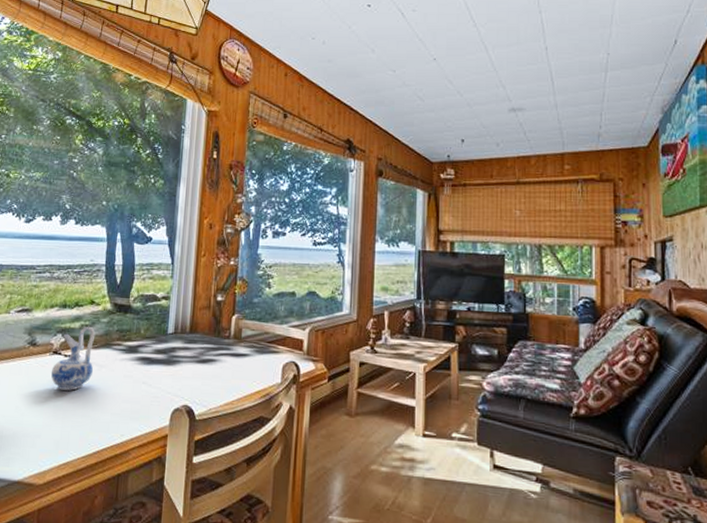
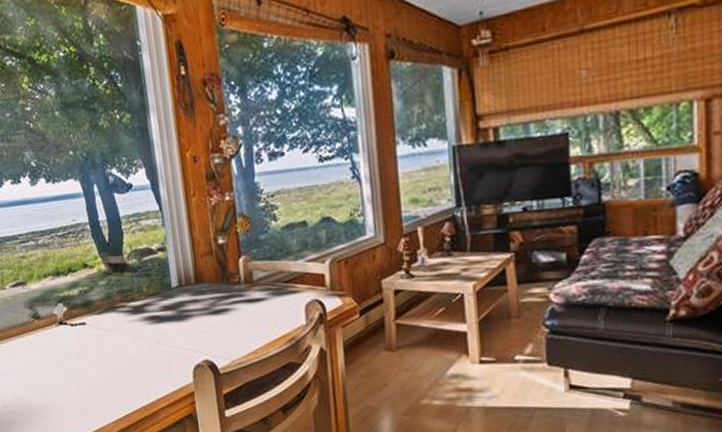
ceramic pitcher: present [51,326,96,391] -> none [61,291,104,360]

